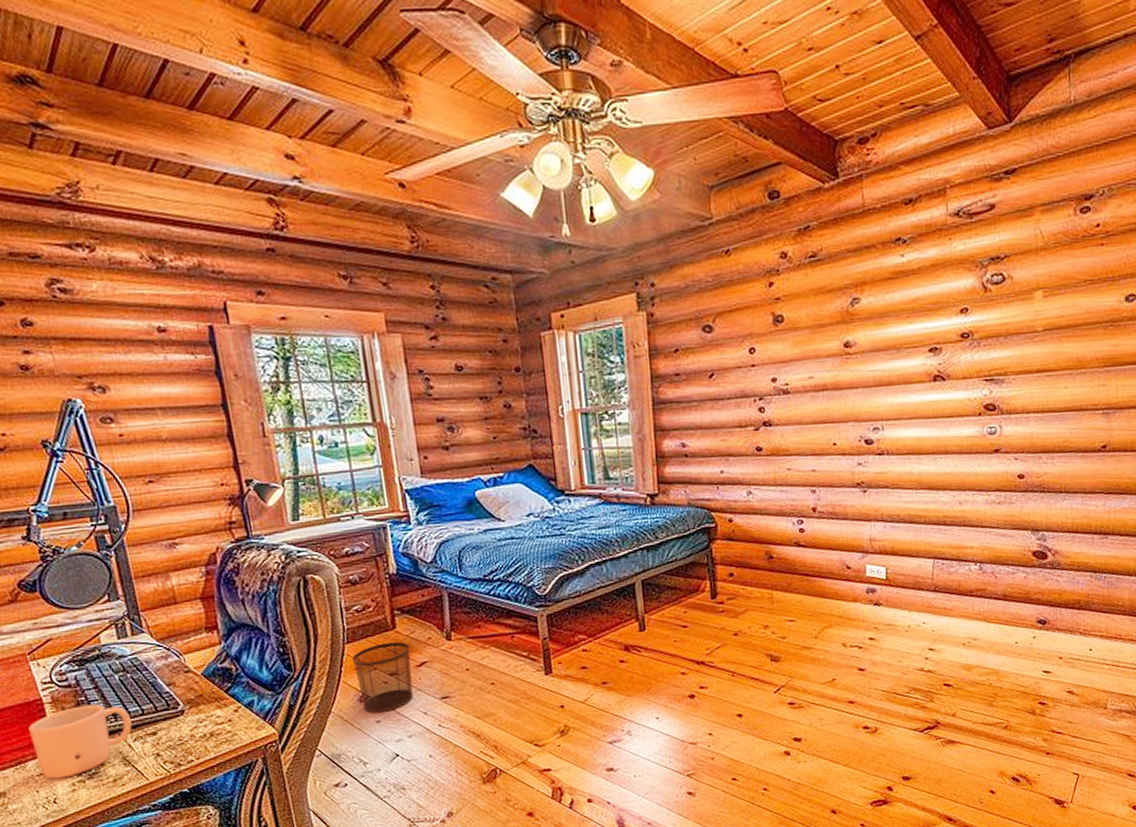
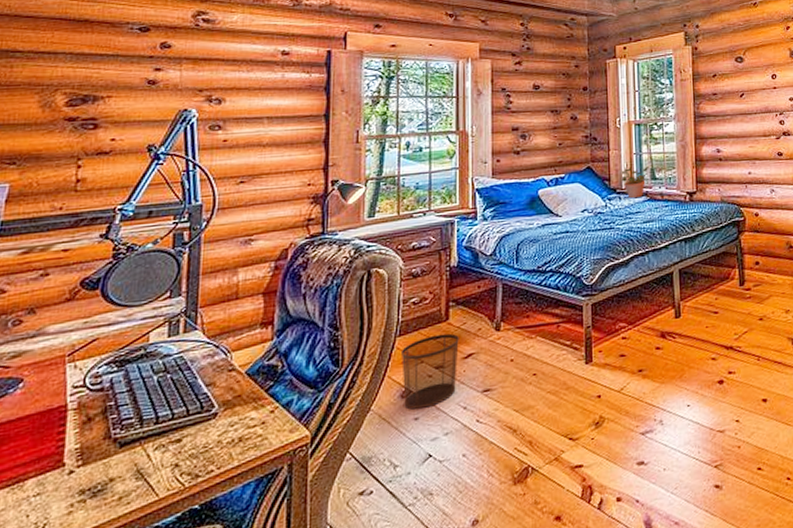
mug: present [28,704,132,779] -> none [39,409,158,500]
potted plant: none [568,464,604,502] -> present [620,167,651,199]

